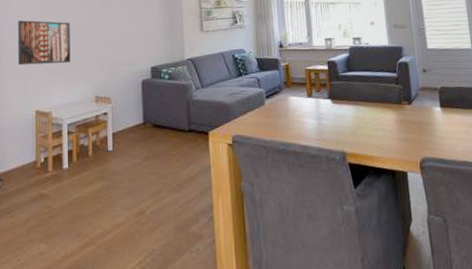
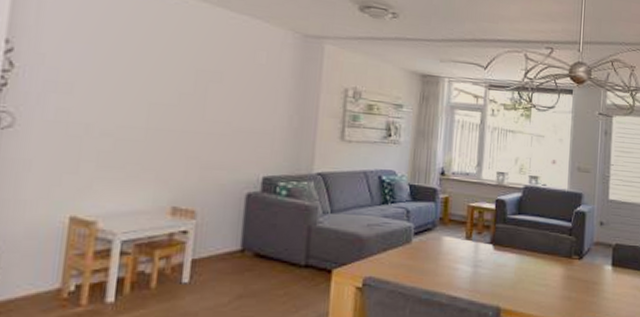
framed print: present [18,20,71,66] -> none [48,82,145,156]

